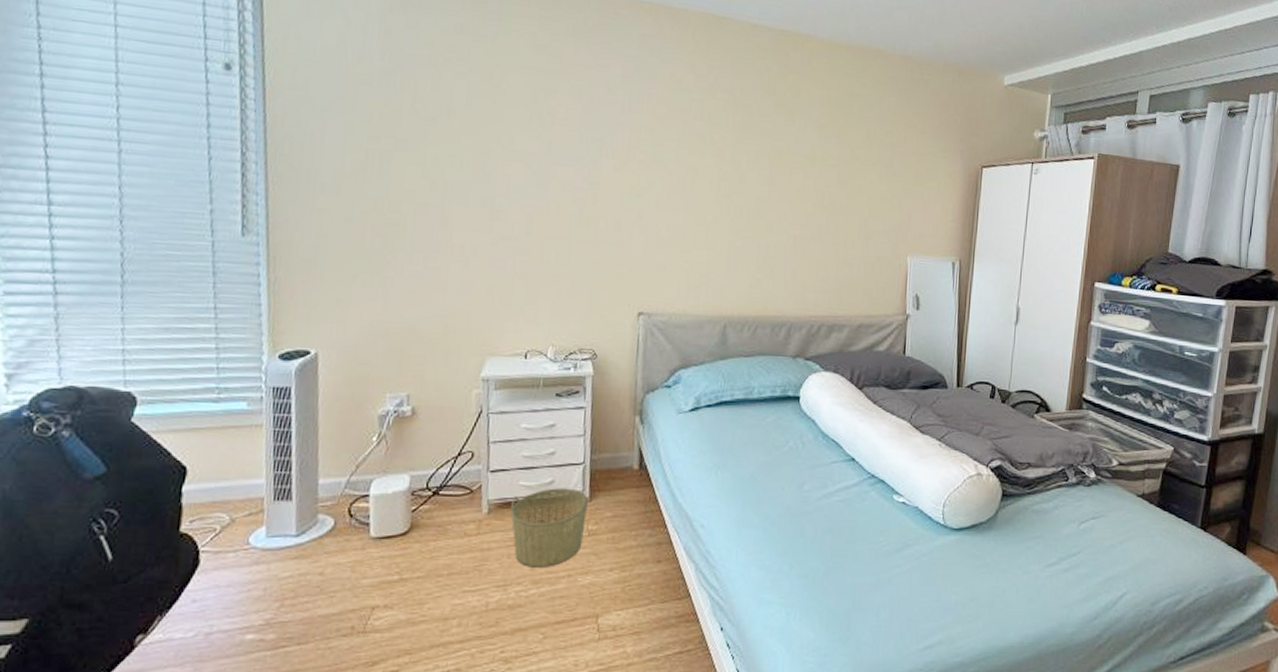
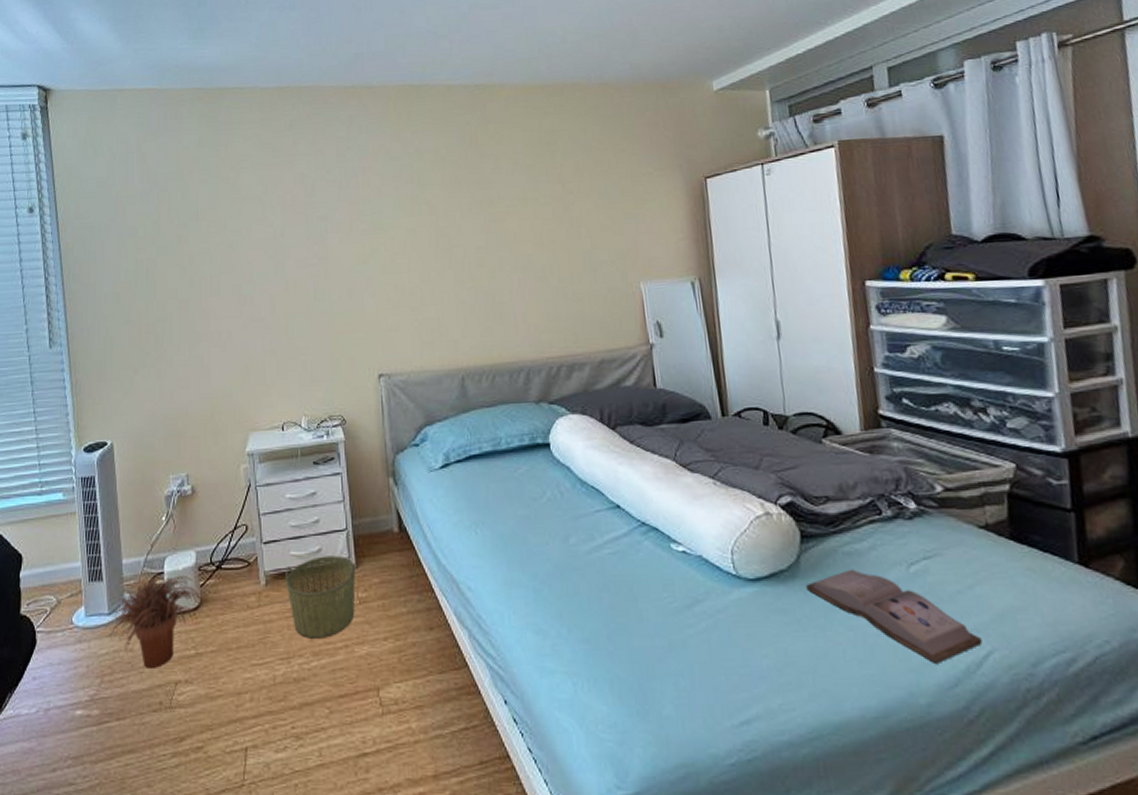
potted plant: none [290,498,412,593] -> present [105,575,202,668]
hardback book: none [998,524,1121,601] -> present [806,569,983,663]

